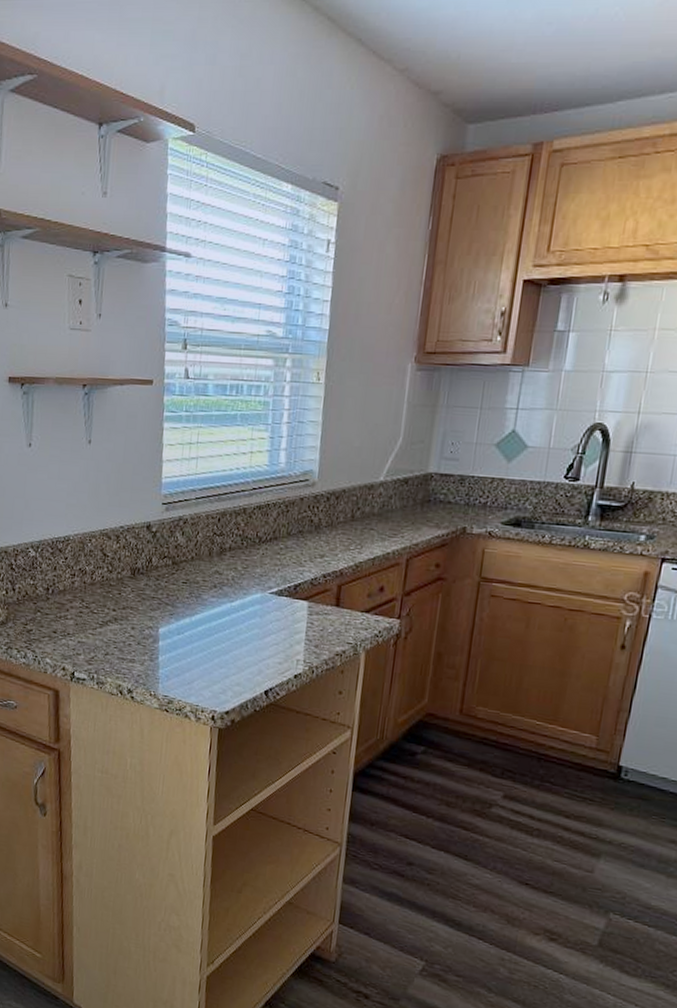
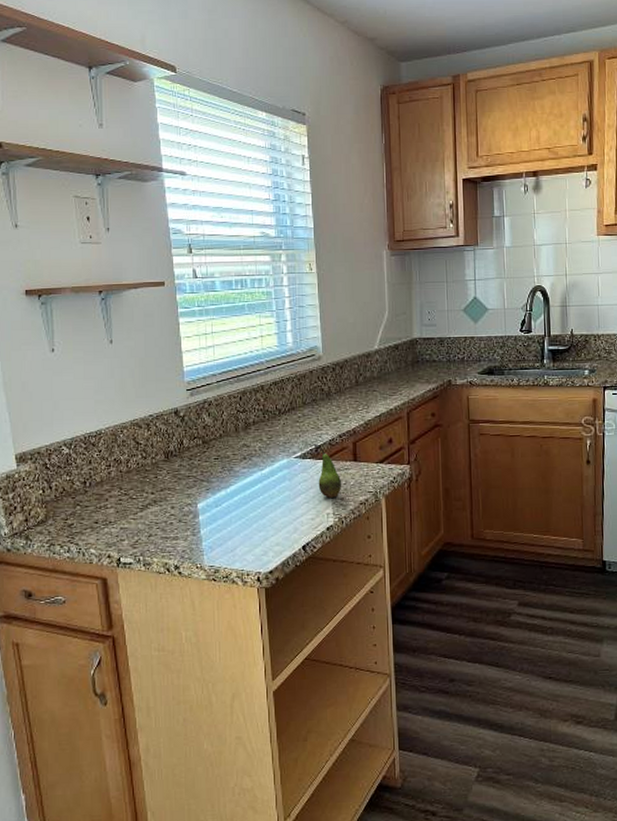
fruit: none [291,581,319,644] -> present [313,444,342,498]

